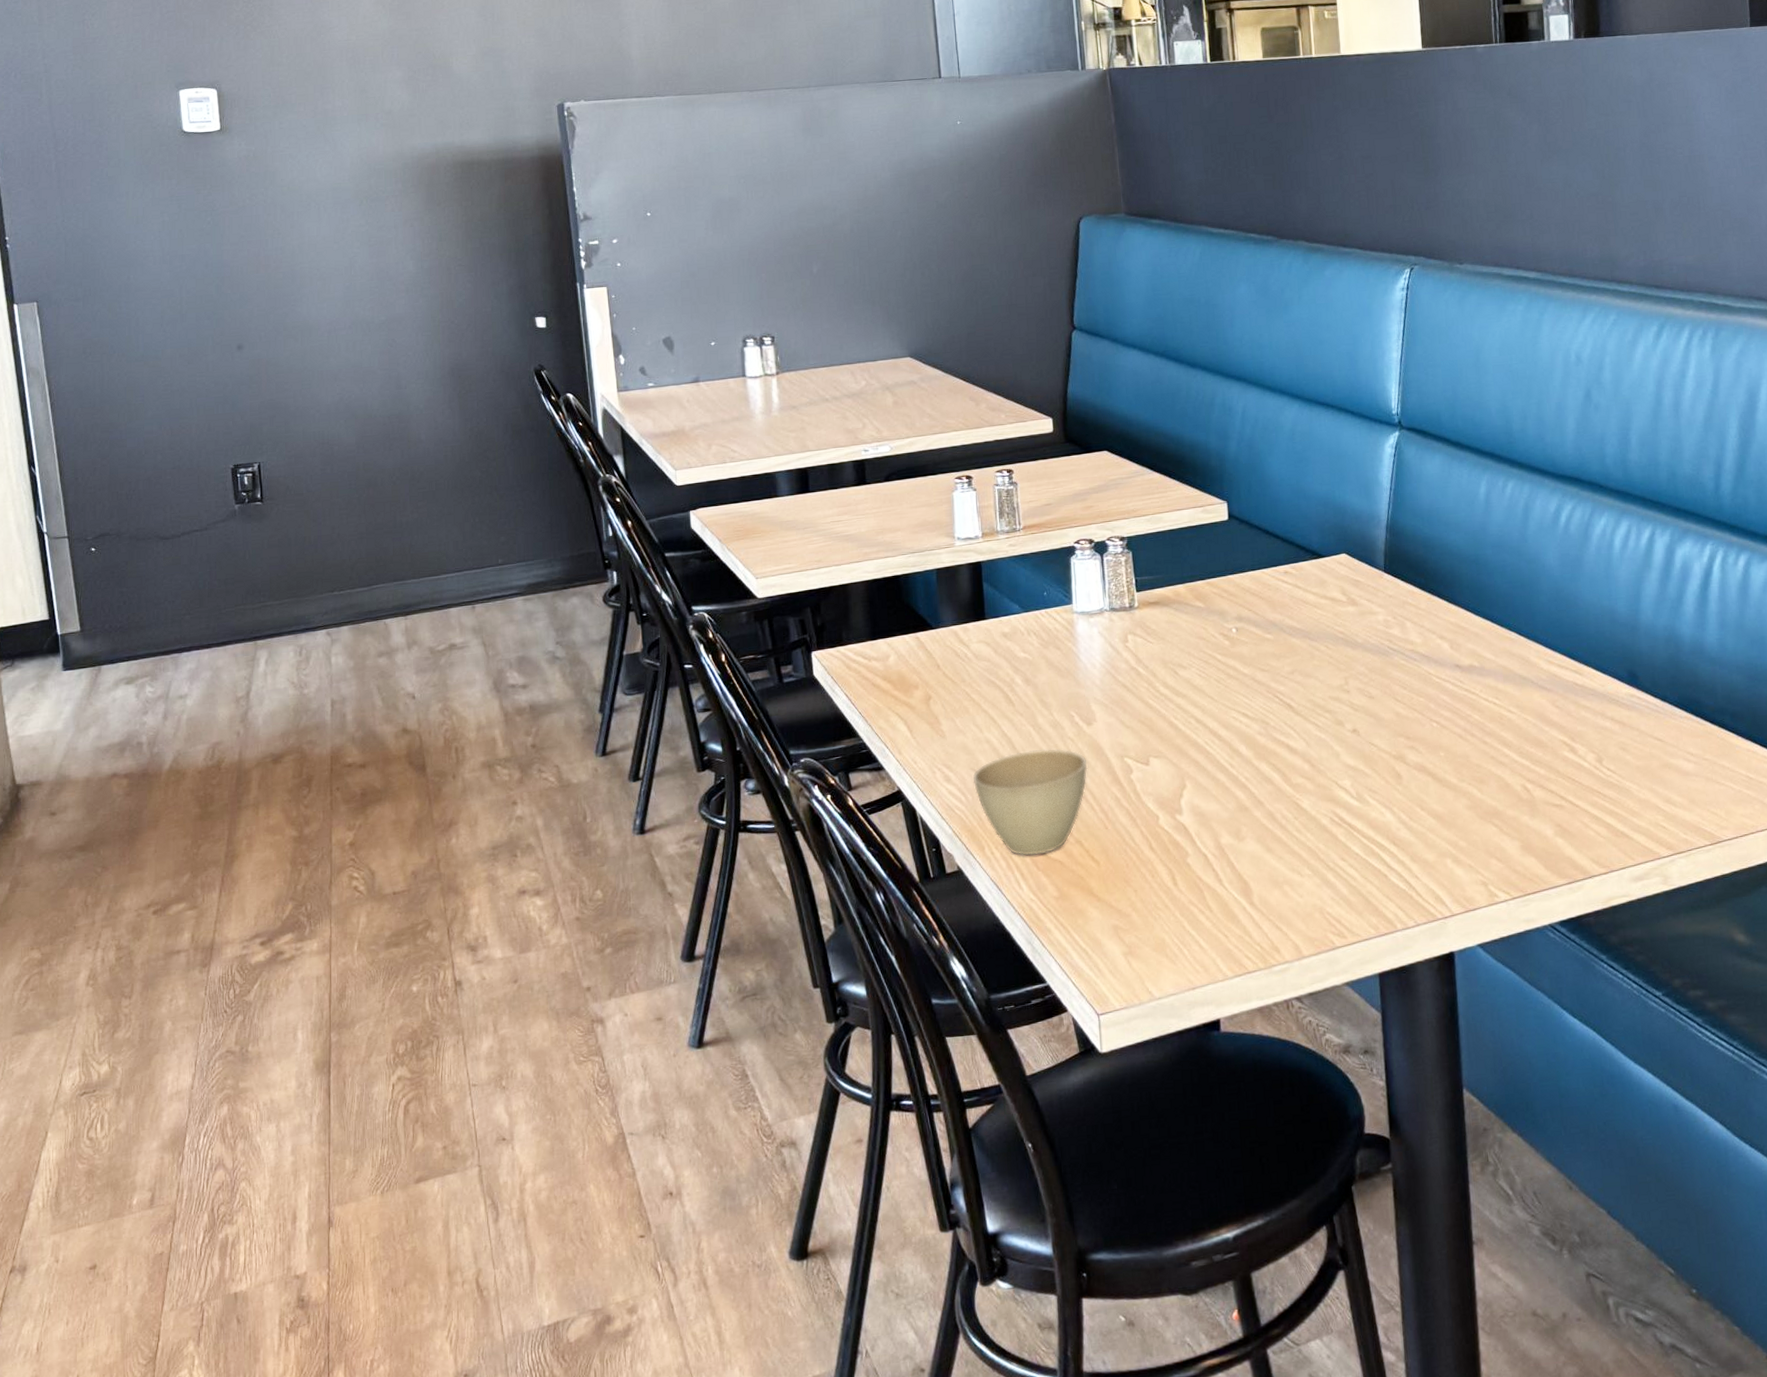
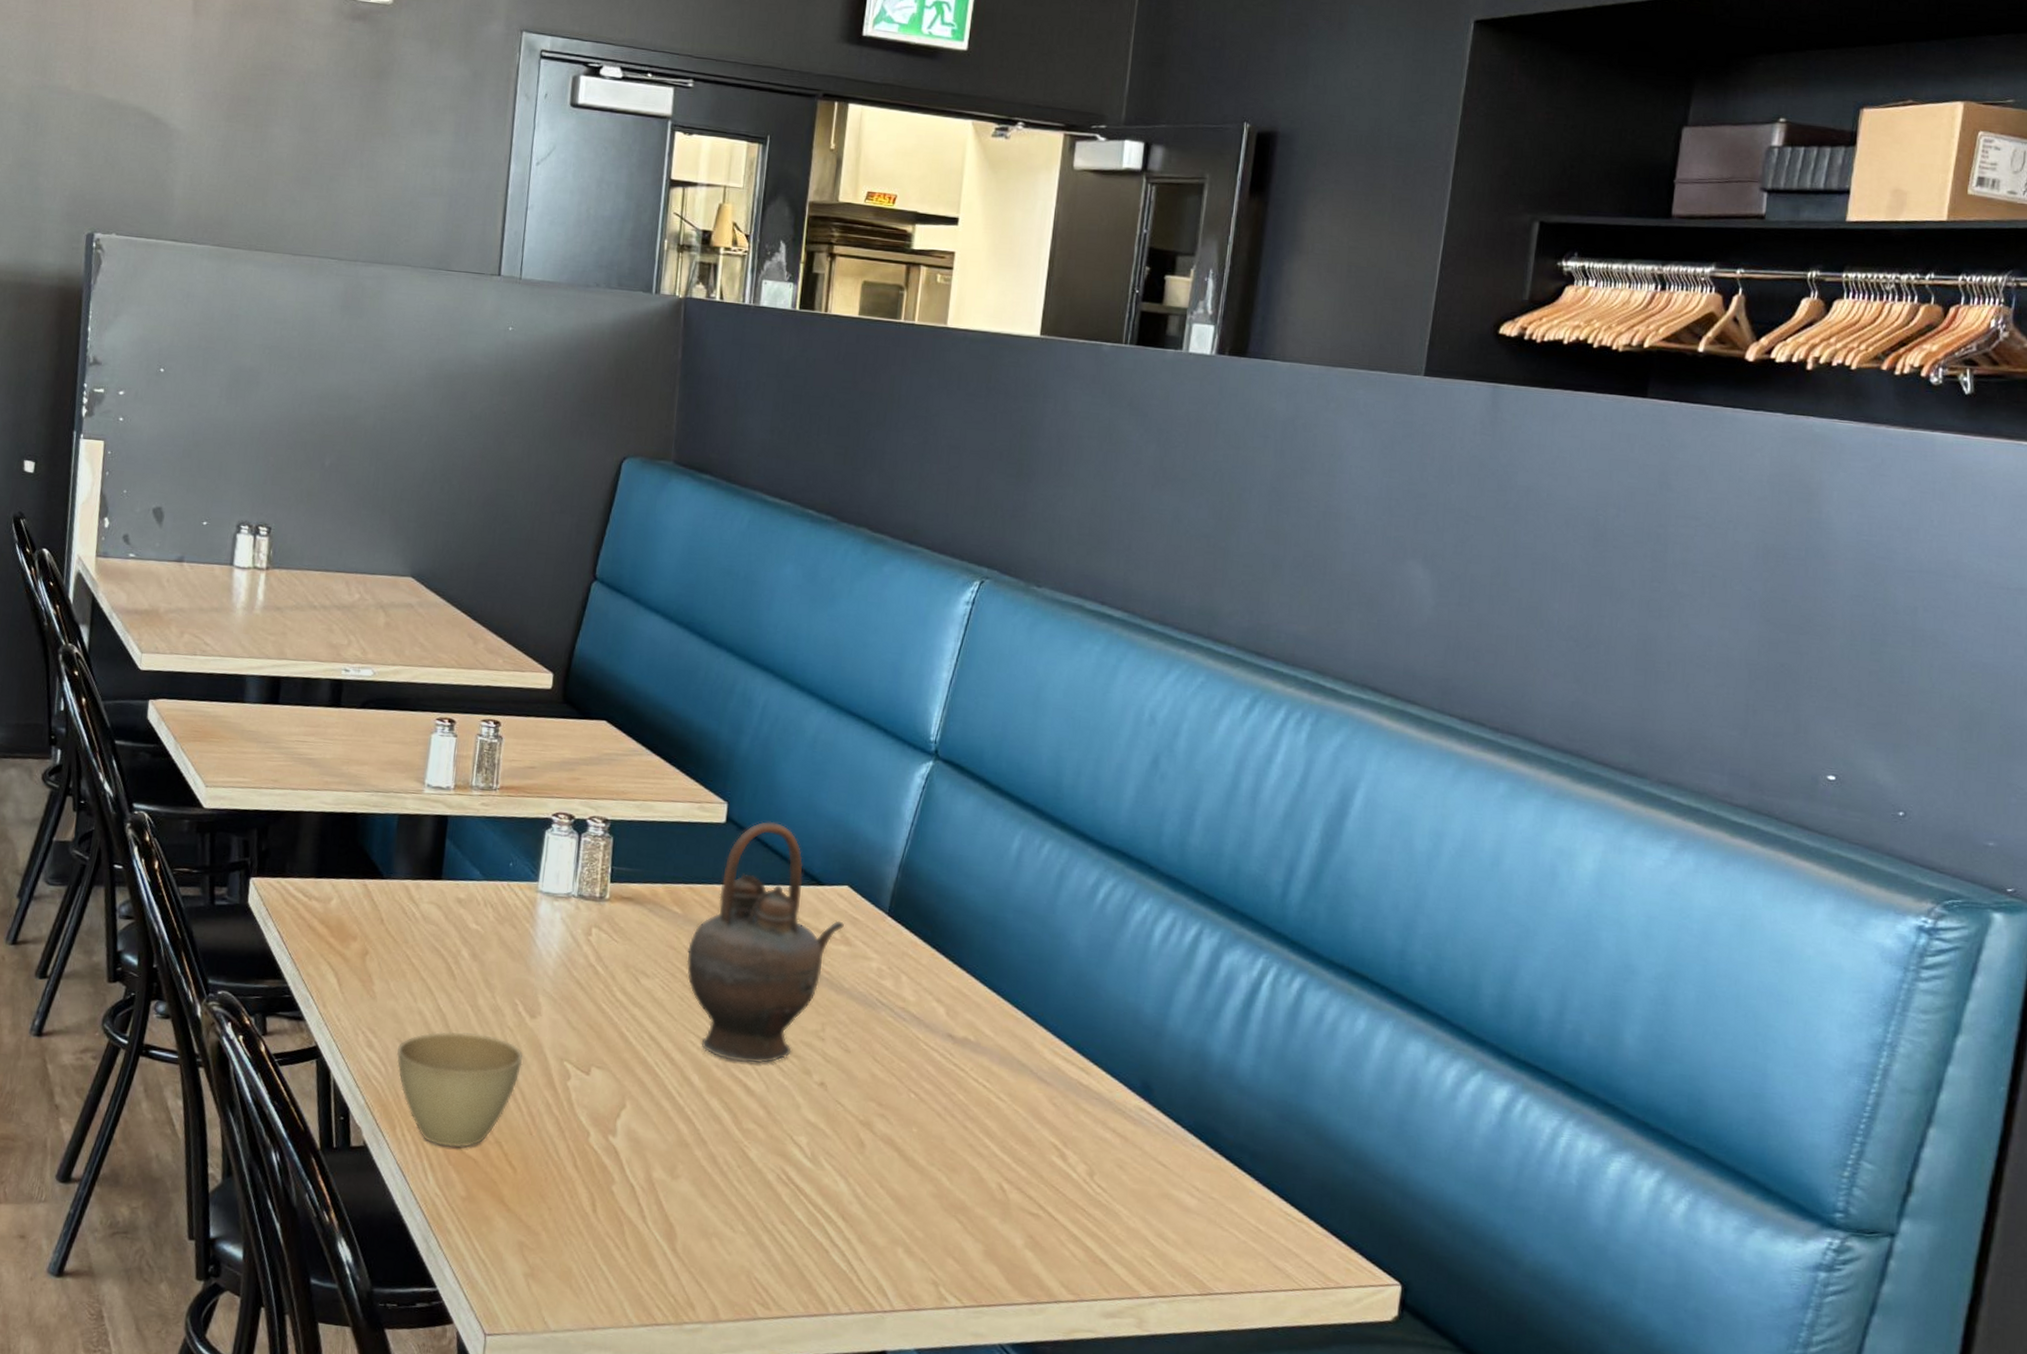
teapot: none [1215,510,1348,727] -> present [687,821,844,1064]

